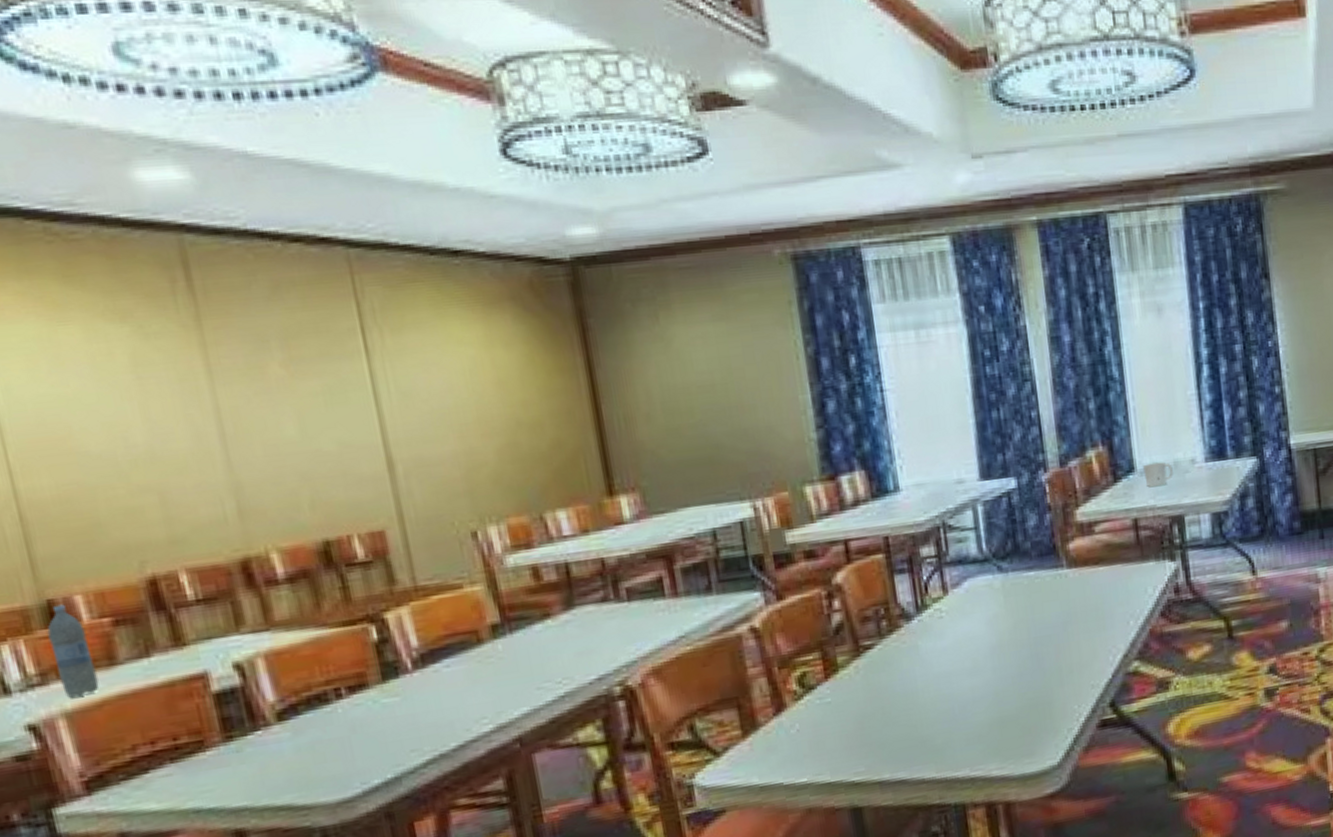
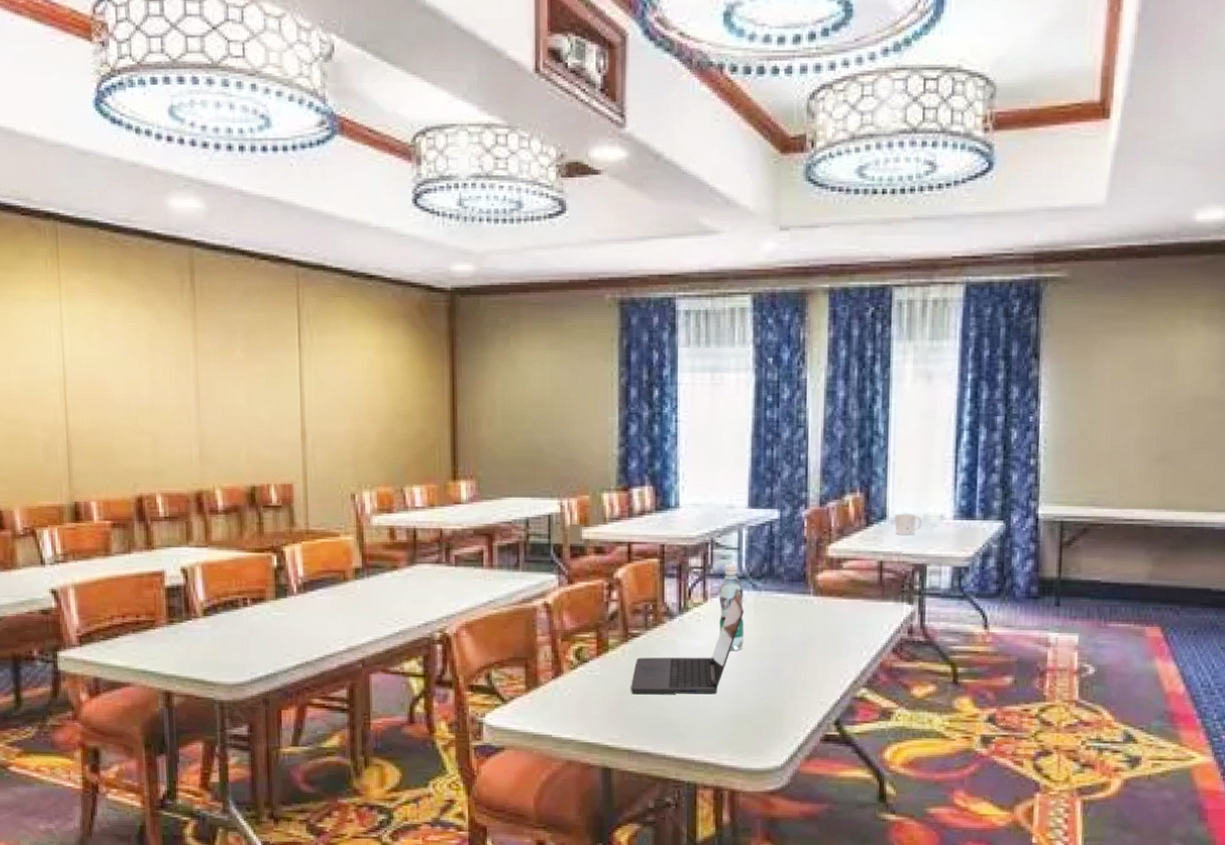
water bottle: present [47,604,99,698] -> none [72,507,97,574]
laptop: none [871,574,992,716] -> present [631,589,744,695]
bottle: none [959,546,997,645] -> present [719,564,745,650]

